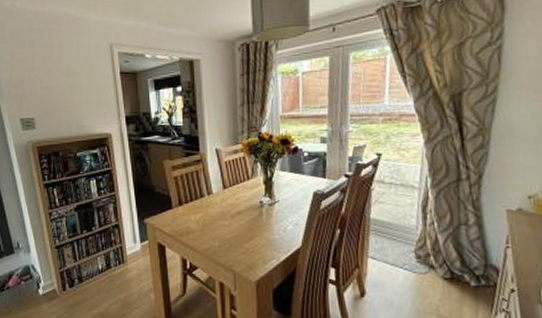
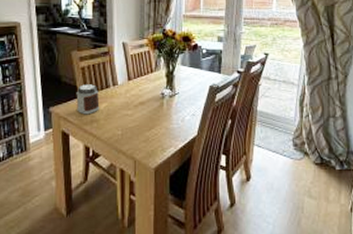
jar: none [170,194,195,226] -> present [76,84,100,115]

